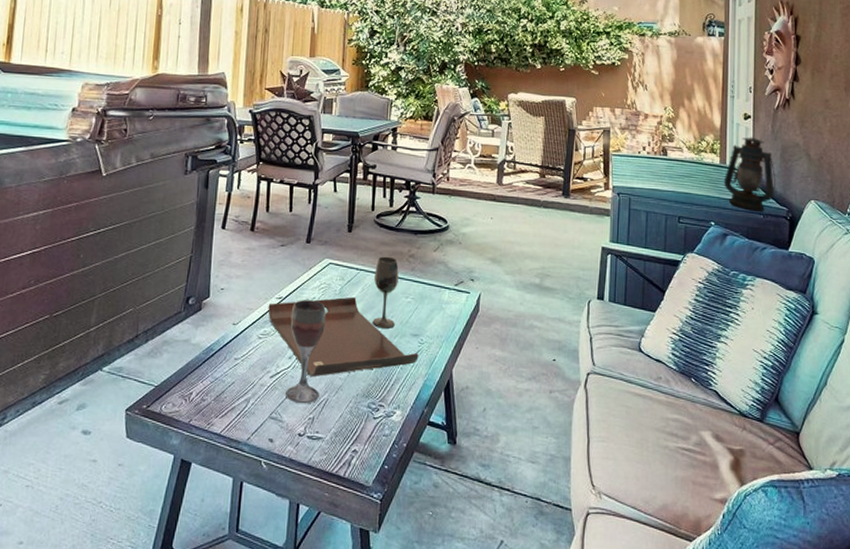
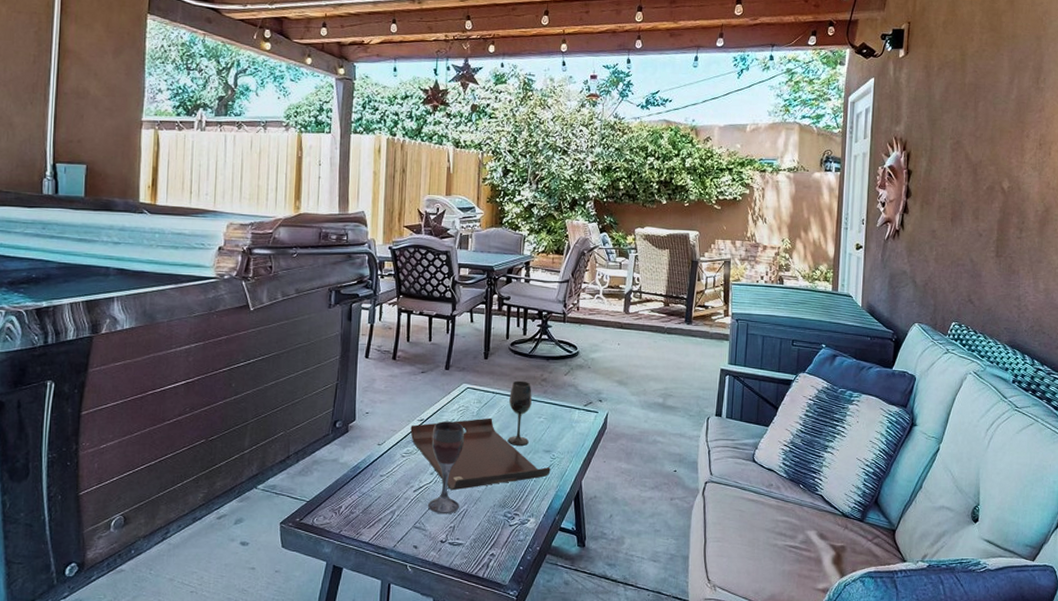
lantern: present [723,137,775,211] -> none [835,265,883,334]

